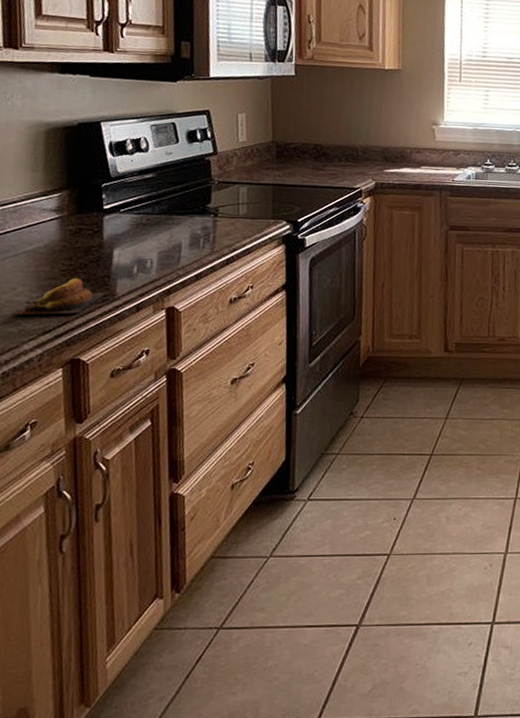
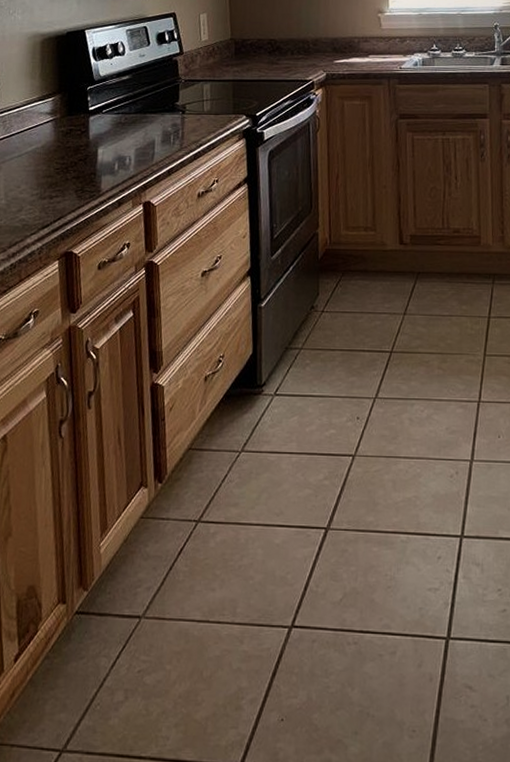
banana: present [15,278,106,315] -> none [20,176,93,211]

